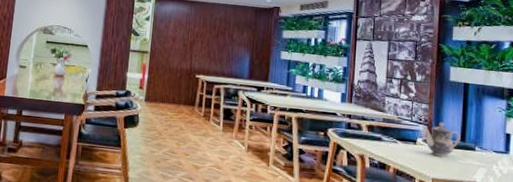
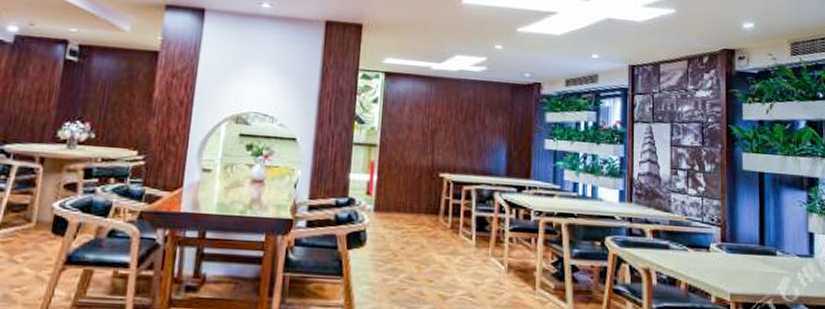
teapot: present [422,122,461,158] -> none [715,222,759,266]

